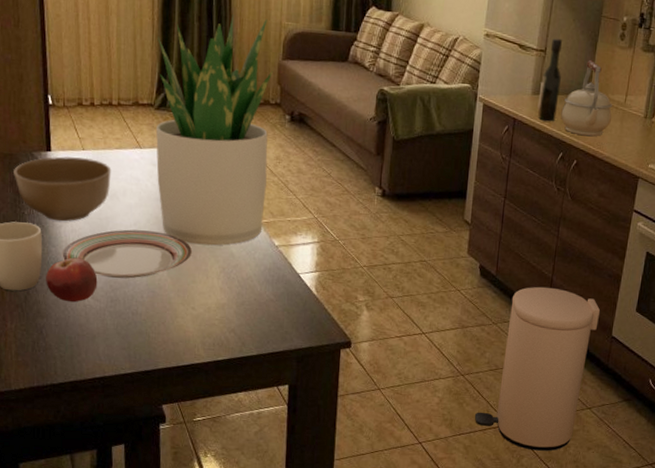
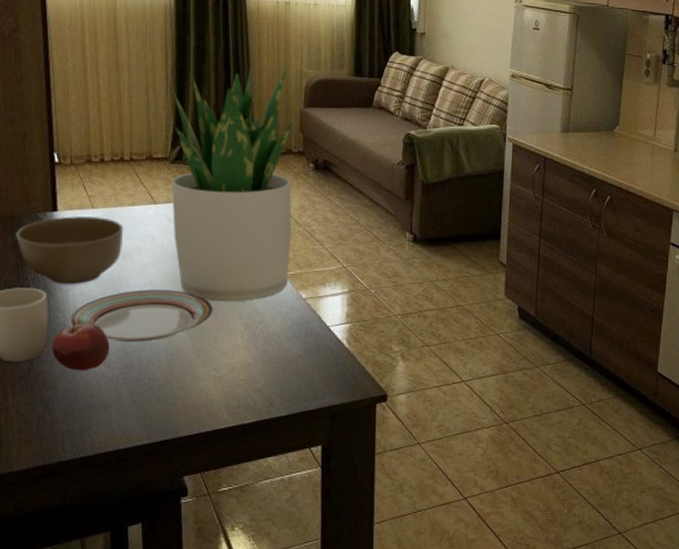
pedal bin: present [474,286,600,451] -> none [521,325,643,498]
bottle: present [537,38,562,121] -> none [567,76,590,158]
kettle: present [561,59,613,137] -> none [591,96,642,172]

